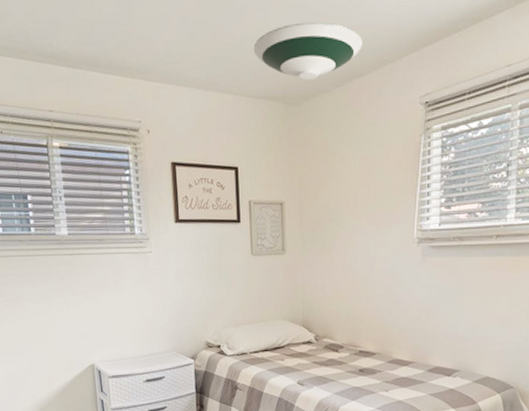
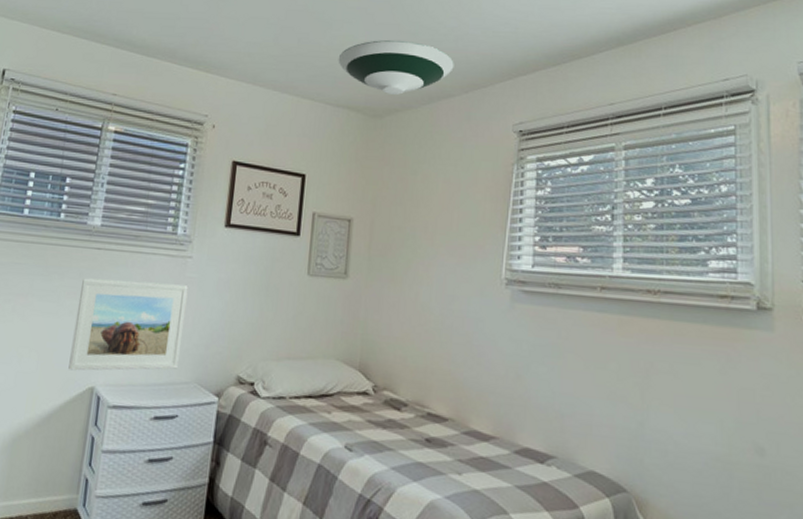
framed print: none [64,276,158,354] -> present [68,278,189,371]

